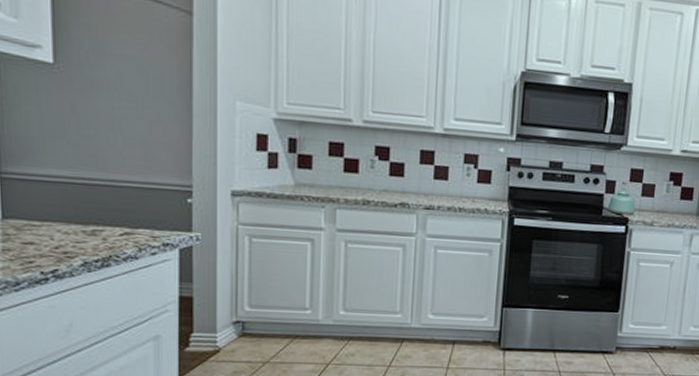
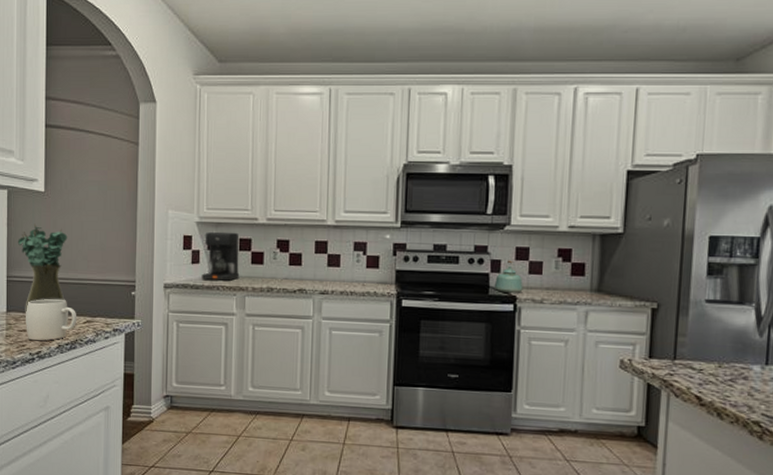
vase: none [13,104,92,222] -> present [17,223,68,314]
mug: none [32,203,111,257] -> present [26,298,77,341]
coffee maker: none [280,132,329,190] -> present [201,232,240,281]

